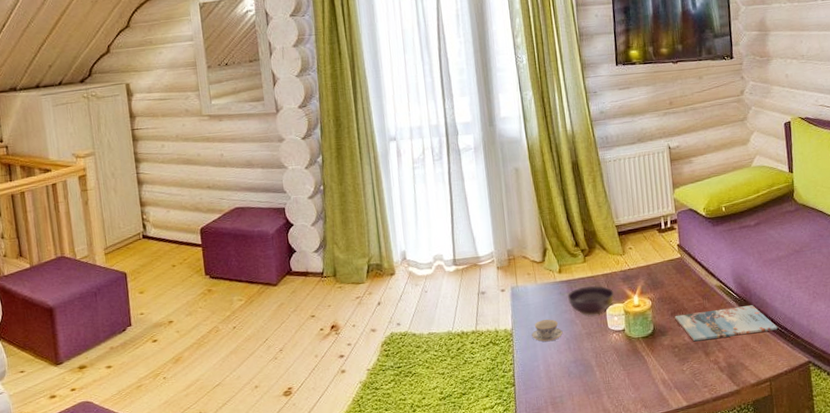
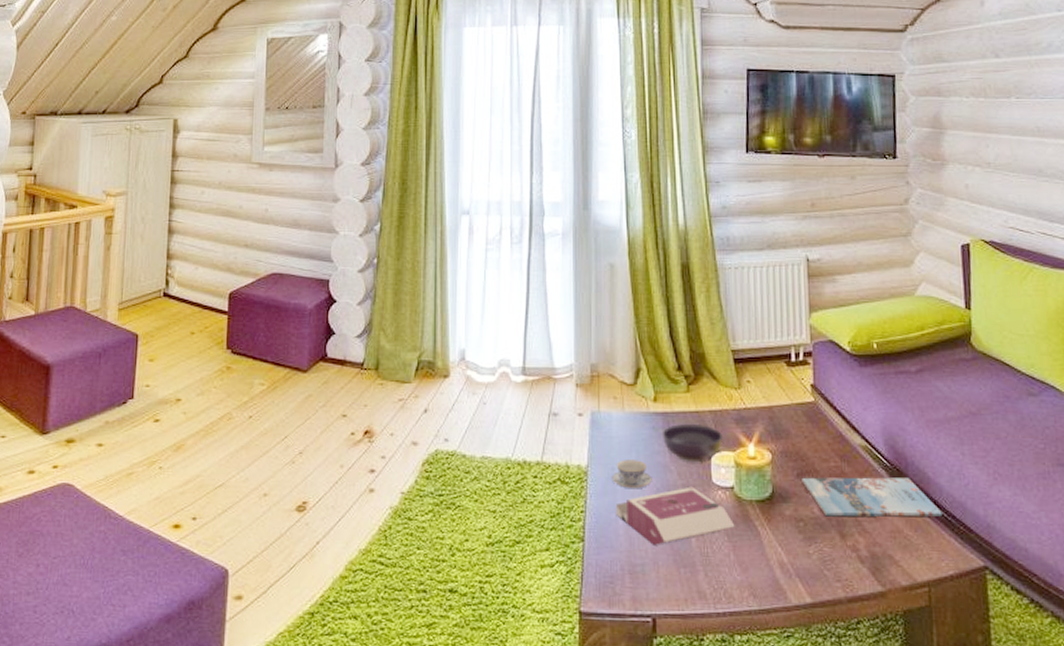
book: none [536,333,628,381] -> present [615,486,735,545]

